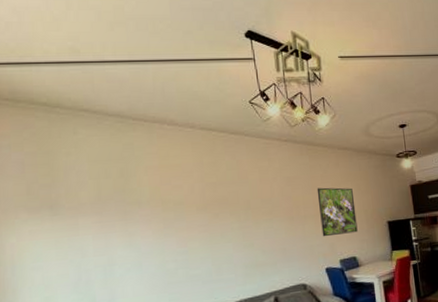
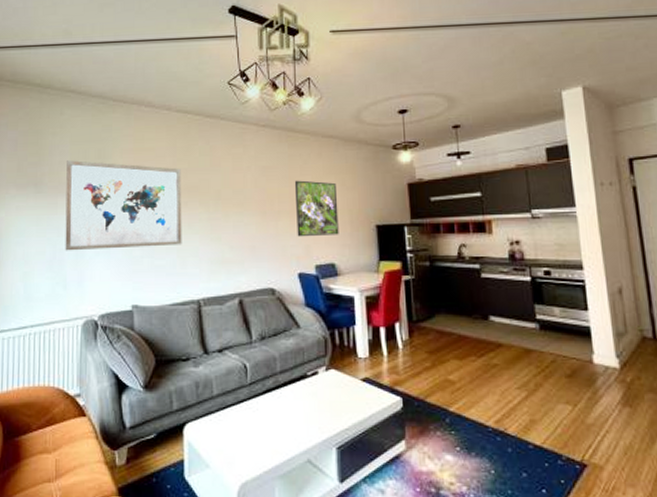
wall art: none [85,180,216,271] -> present [65,160,182,251]

